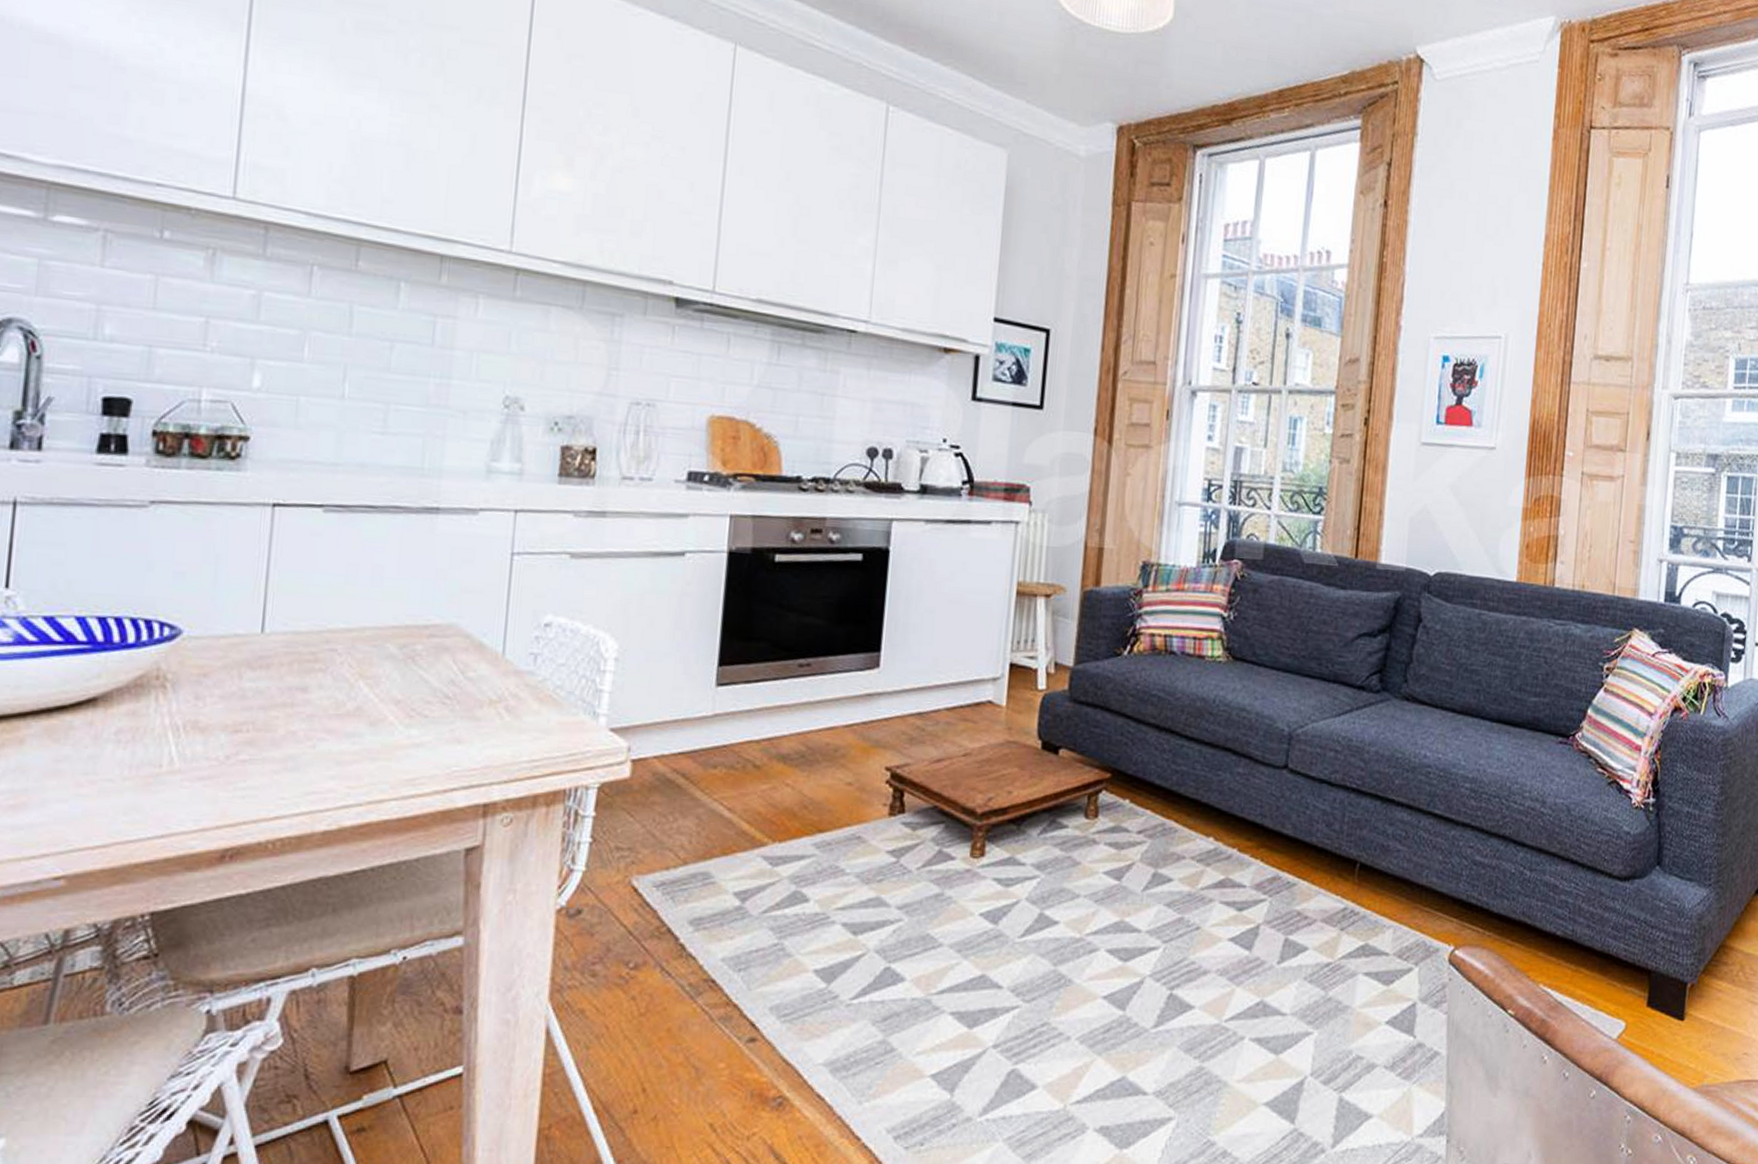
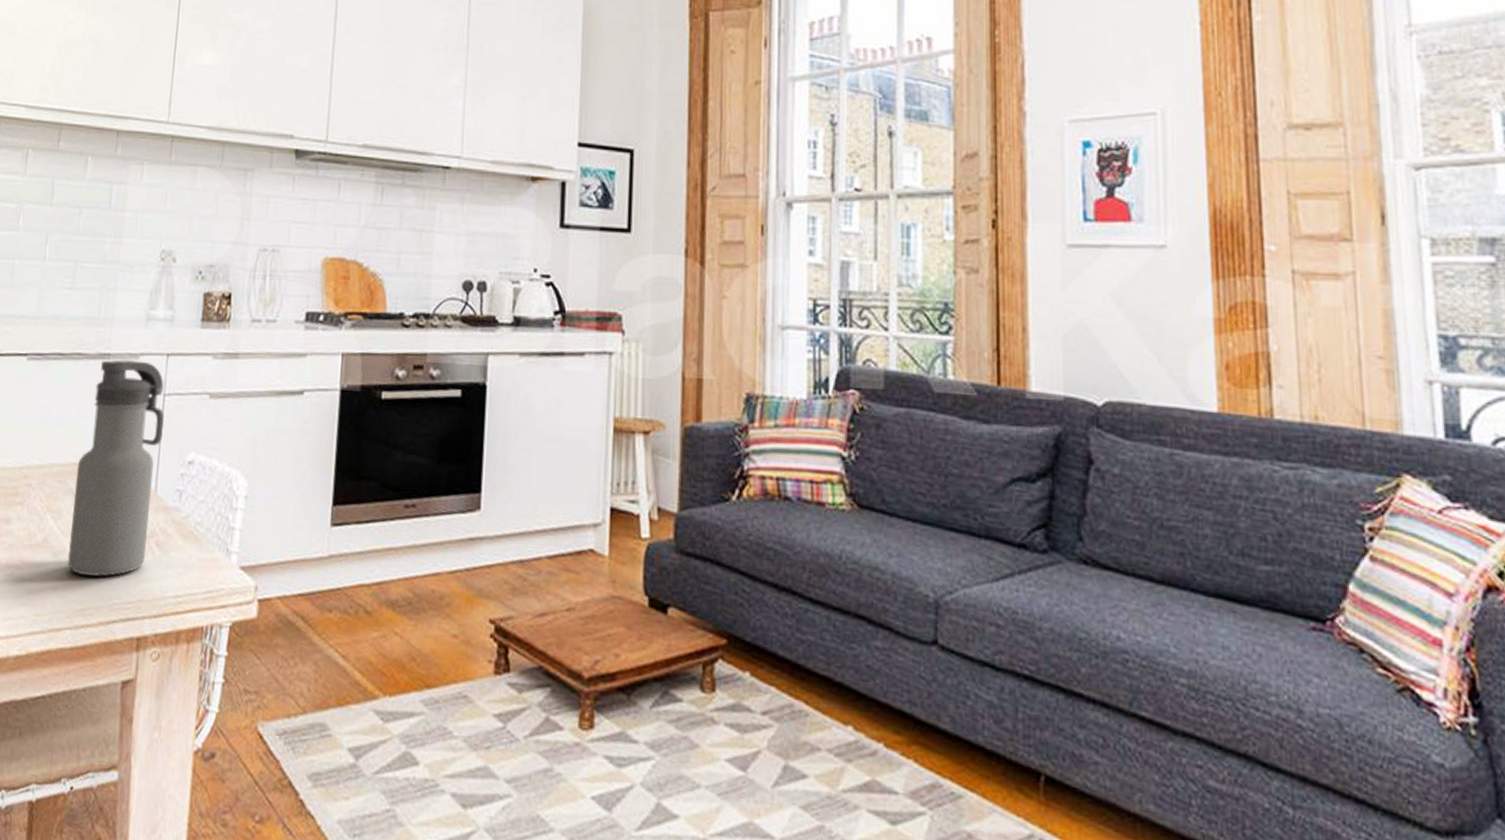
water bottle: none [390,514,514,745] -> present [68,359,165,577]

